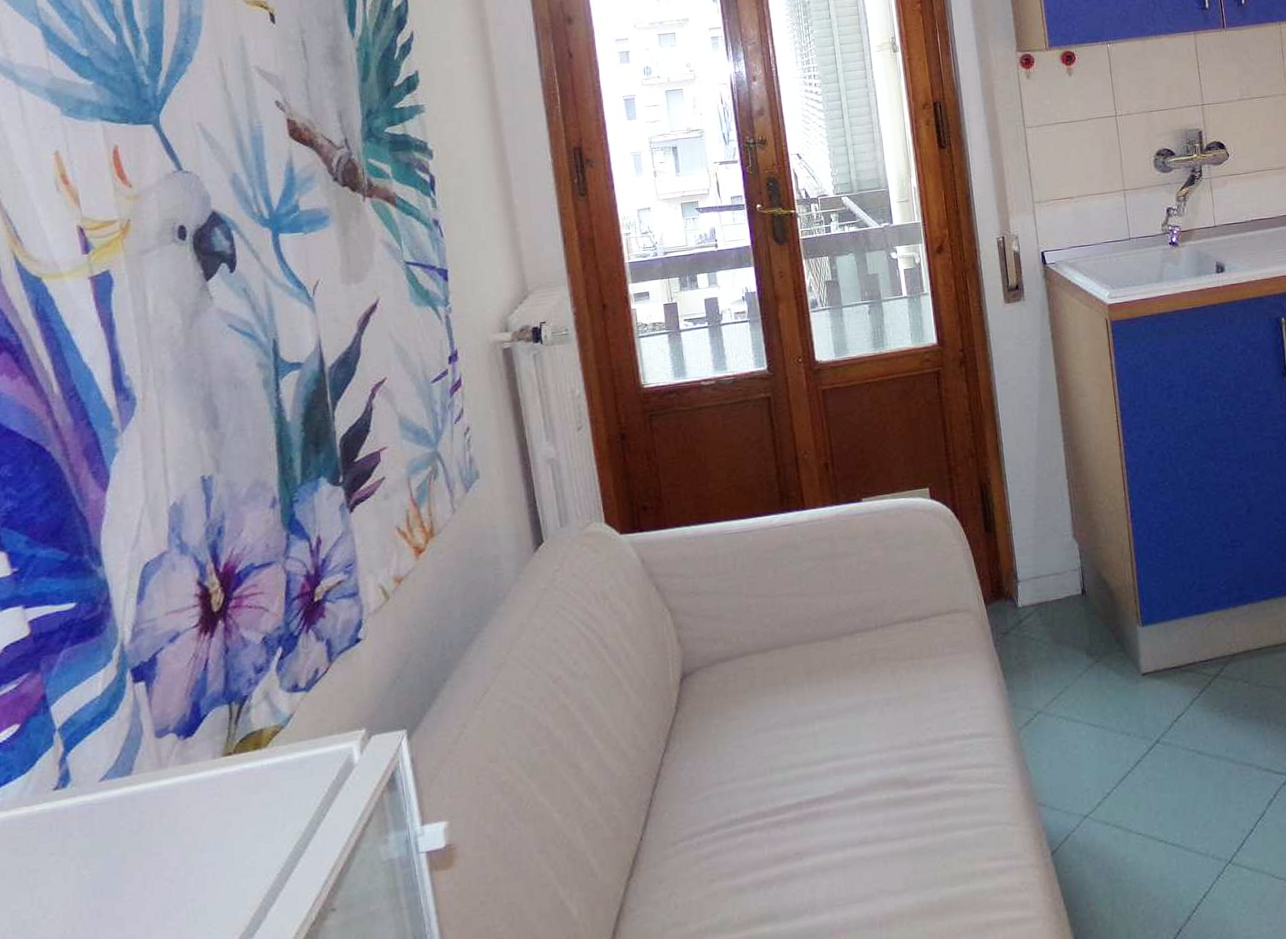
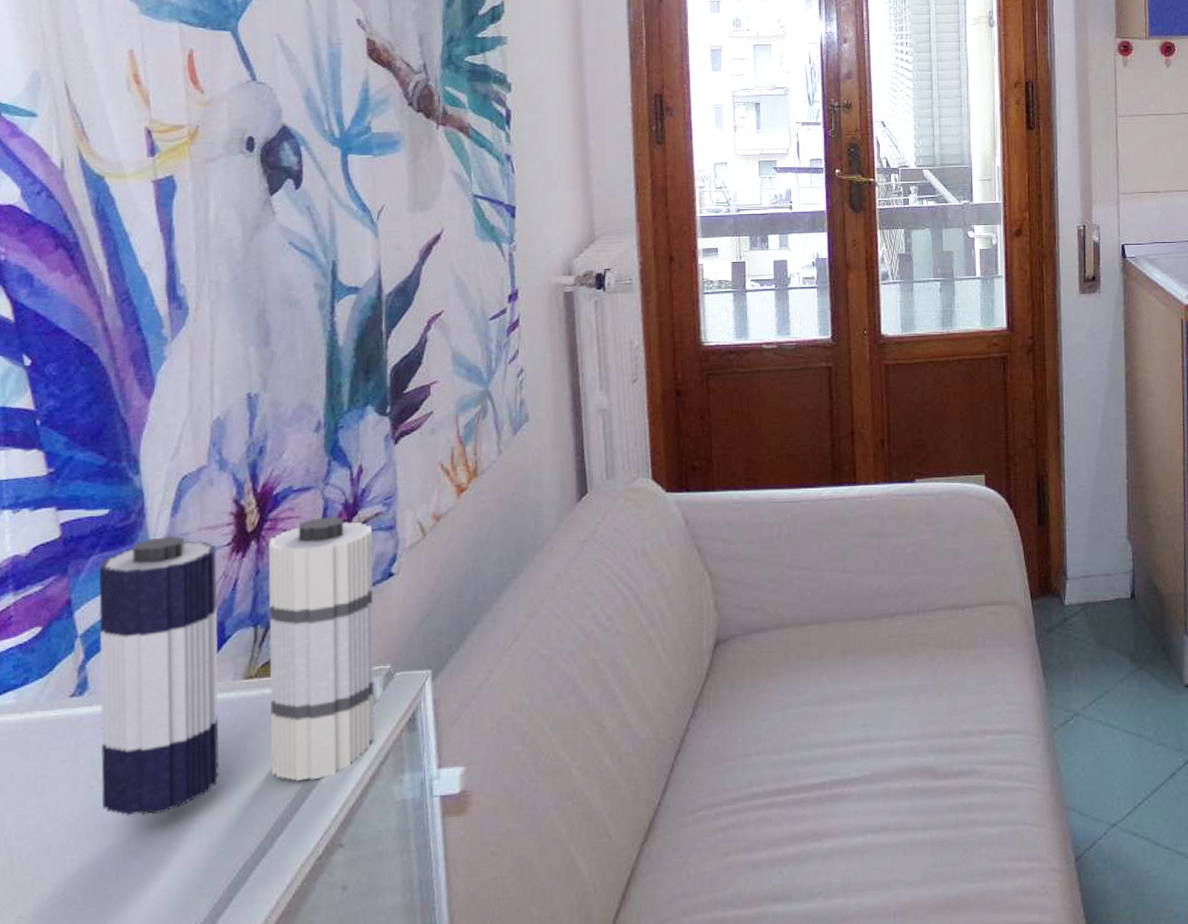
candle: none [70,588,356,902] -> present [99,517,375,816]

